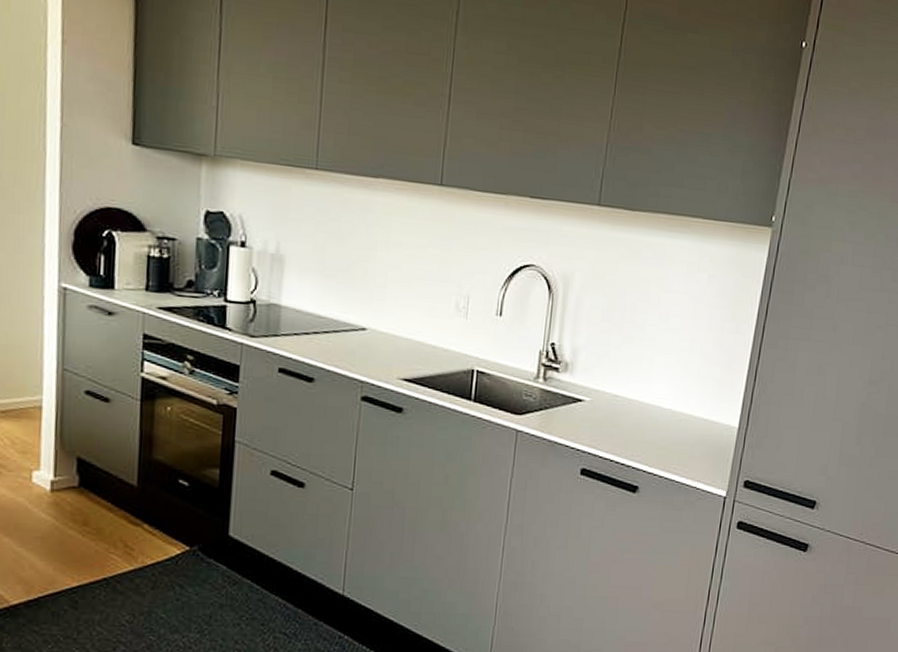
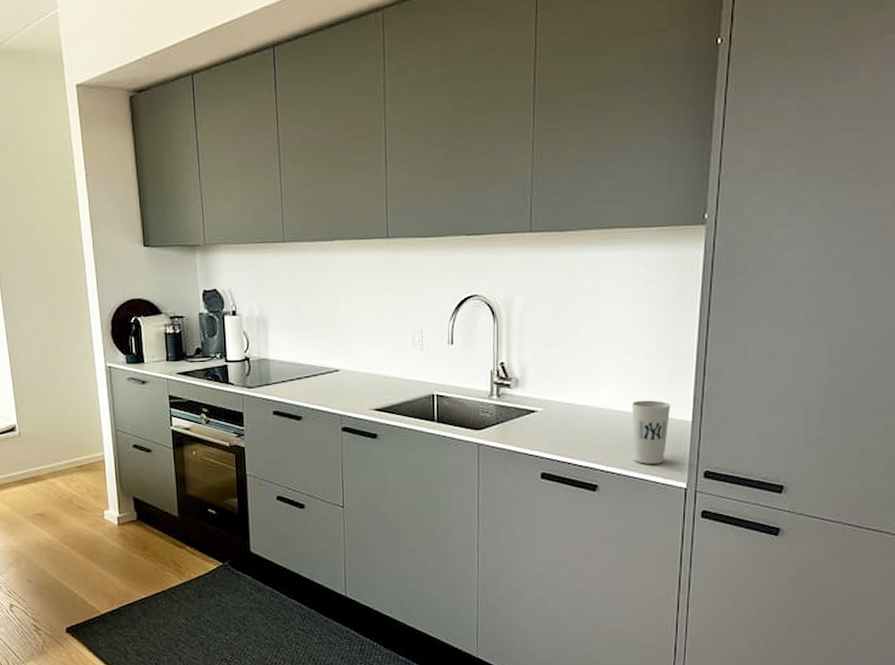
cup: none [676,400,720,469] -> present [632,400,671,464]

